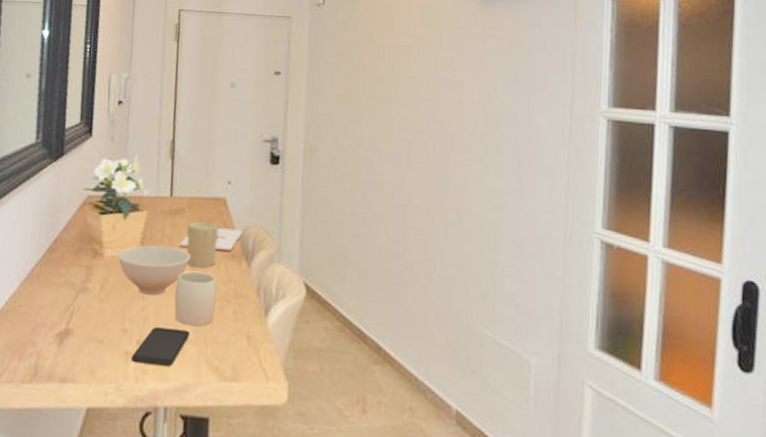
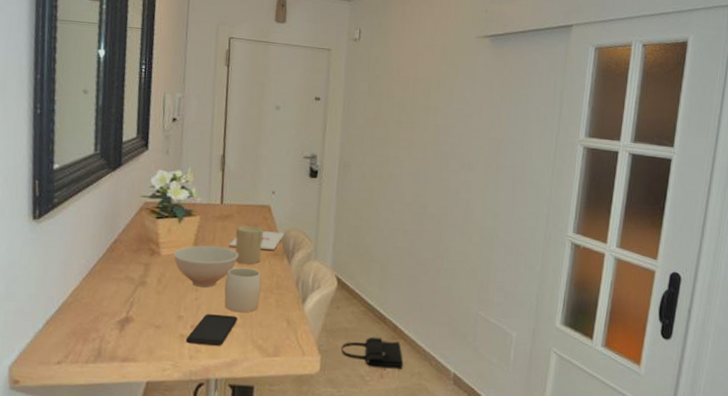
handbag: none [313,359,391,403] -> present [341,337,404,369]

